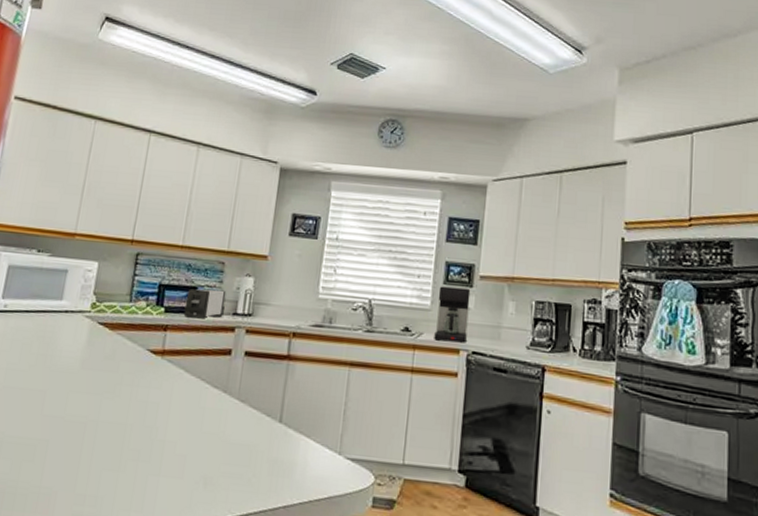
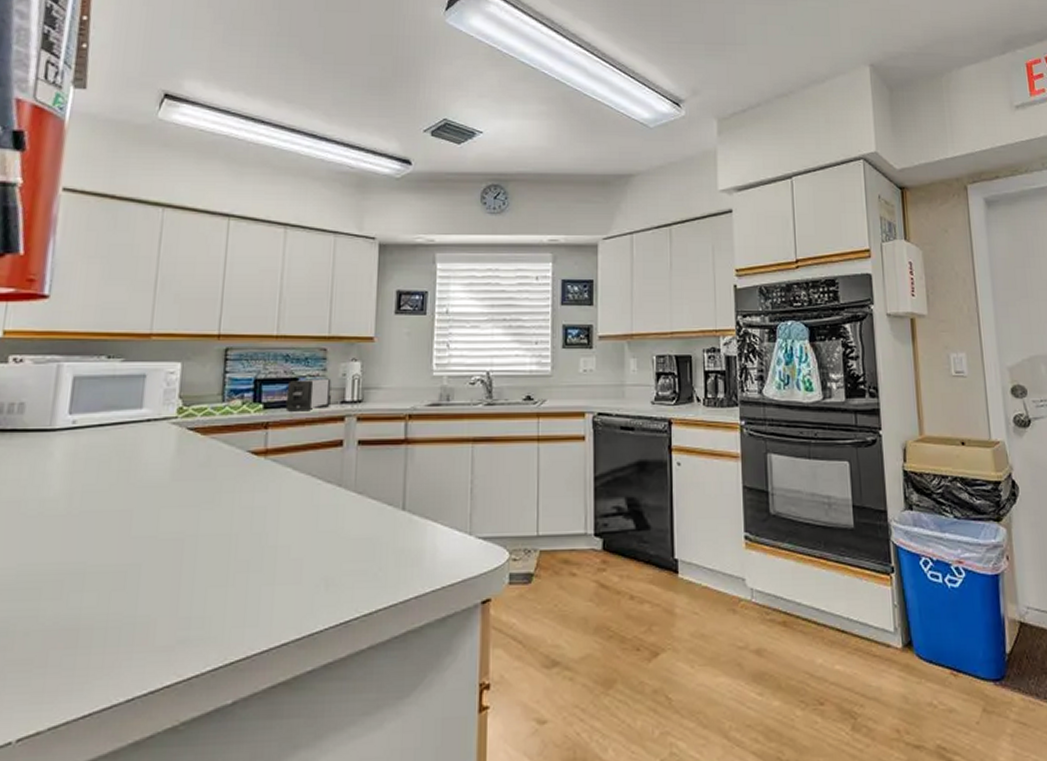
coffee maker: present [434,286,471,343] -> none [558,350,591,406]

